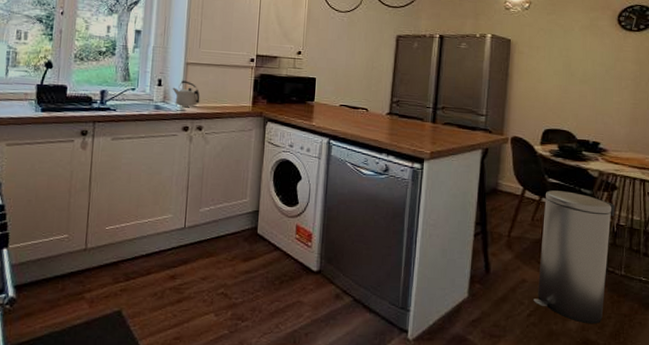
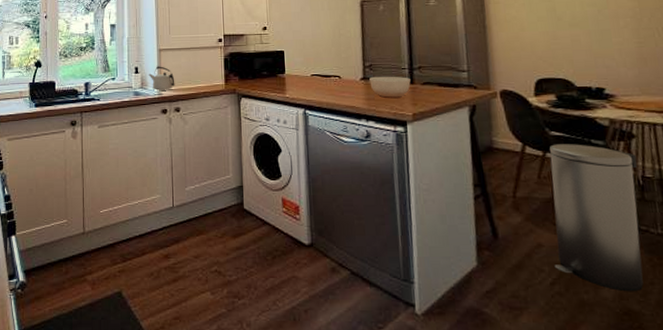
bowl: none [395,112,433,136] -> present [369,76,411,99]

